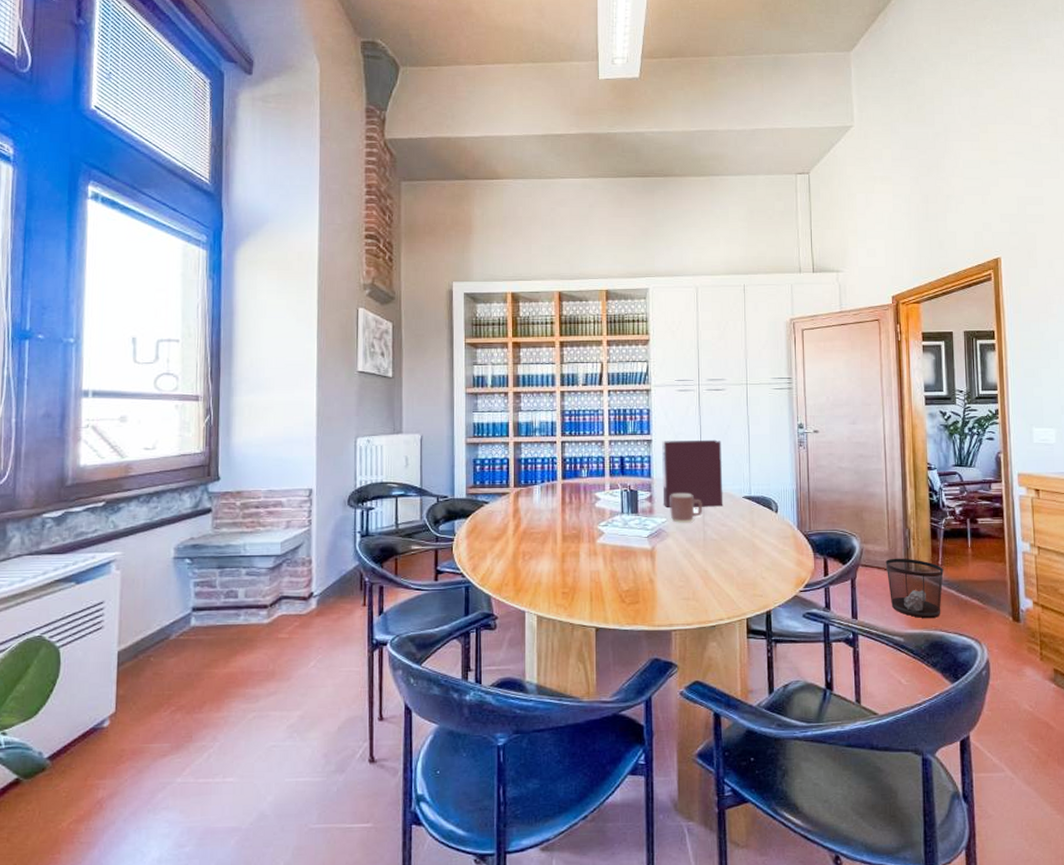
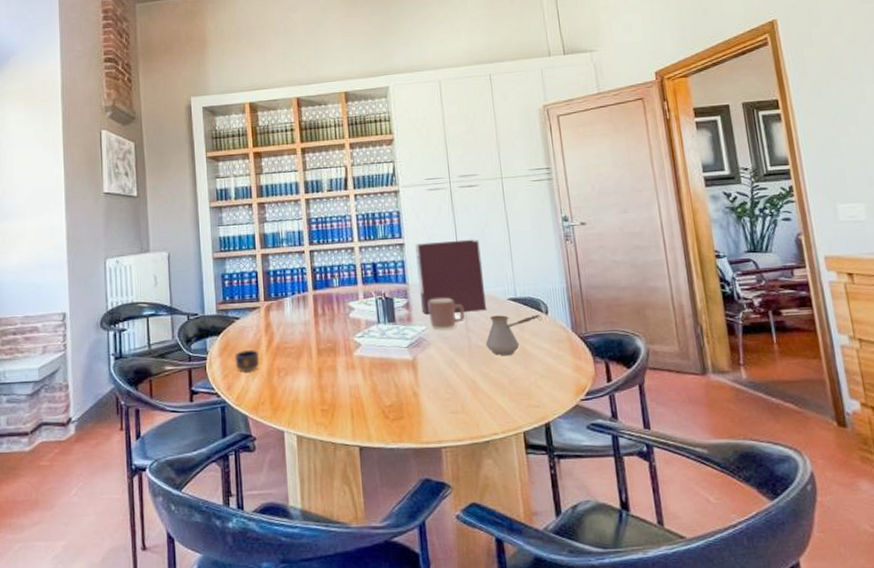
mug: none [481,532,506,555] -> present [234,349,260,372]
coffee pot: none [719,511,772,548] -> present [485,314,542,355]
waste bin: present [885,558,944,619] -> none [676,358,749,427]

